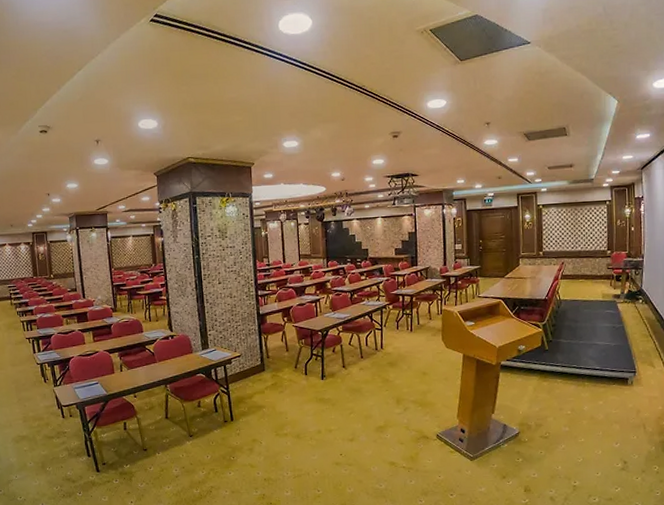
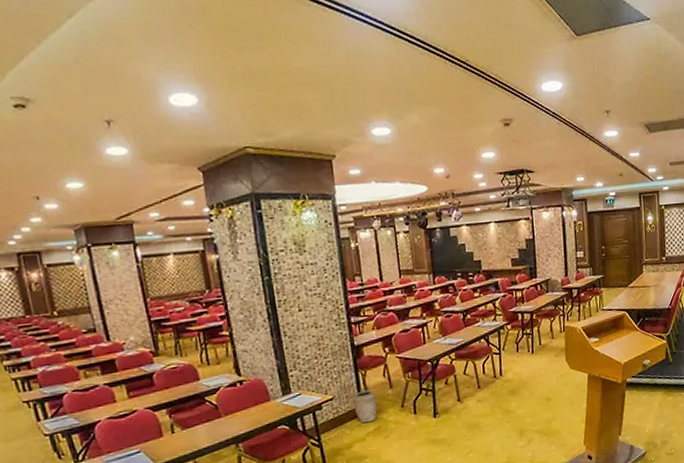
vase: none [256,351,276,379] -> present [353,390,378,424]

